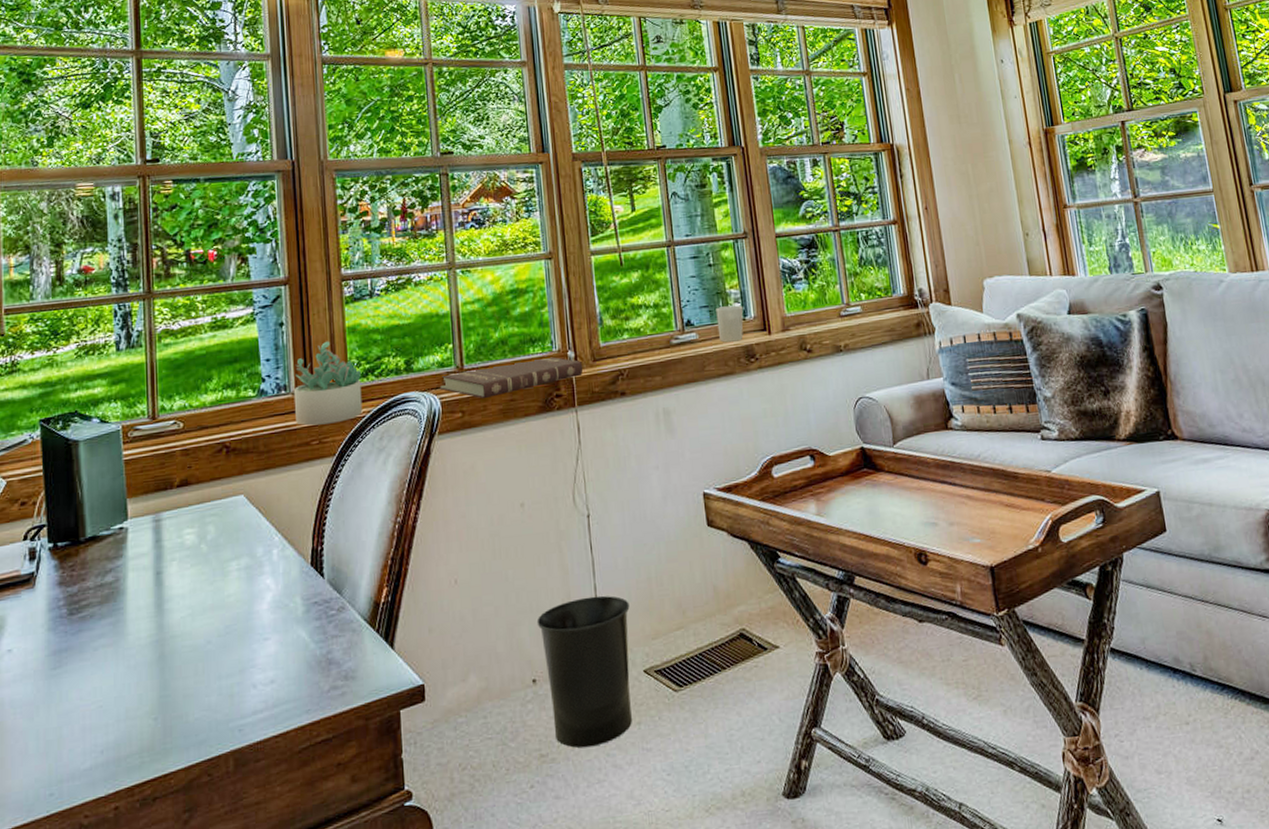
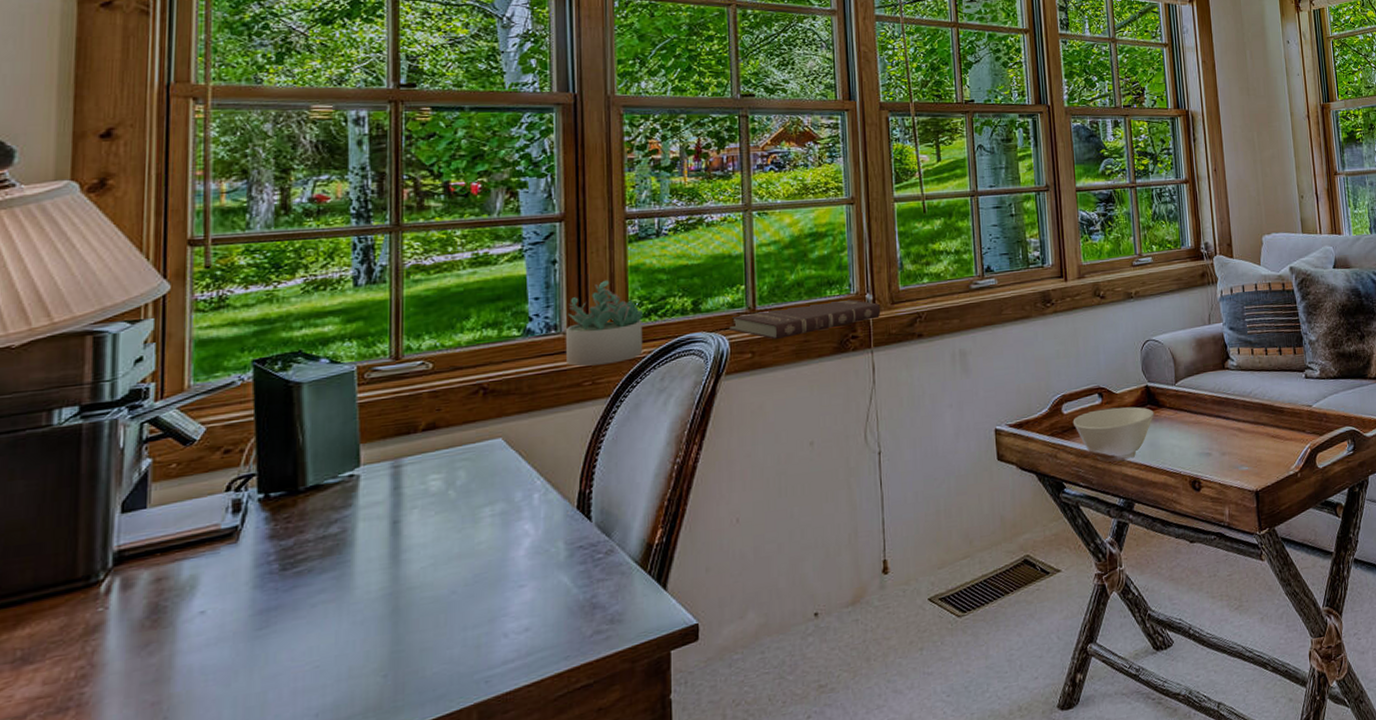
waste bin: present [536,595,632,748] -> none [821,529,917,677]
candle holder: present [716,305,744,343] -> none [1015,253,1042,289]
ceramic bowl: none [784,470,872,531] -> present [1072,406,1154,462]

